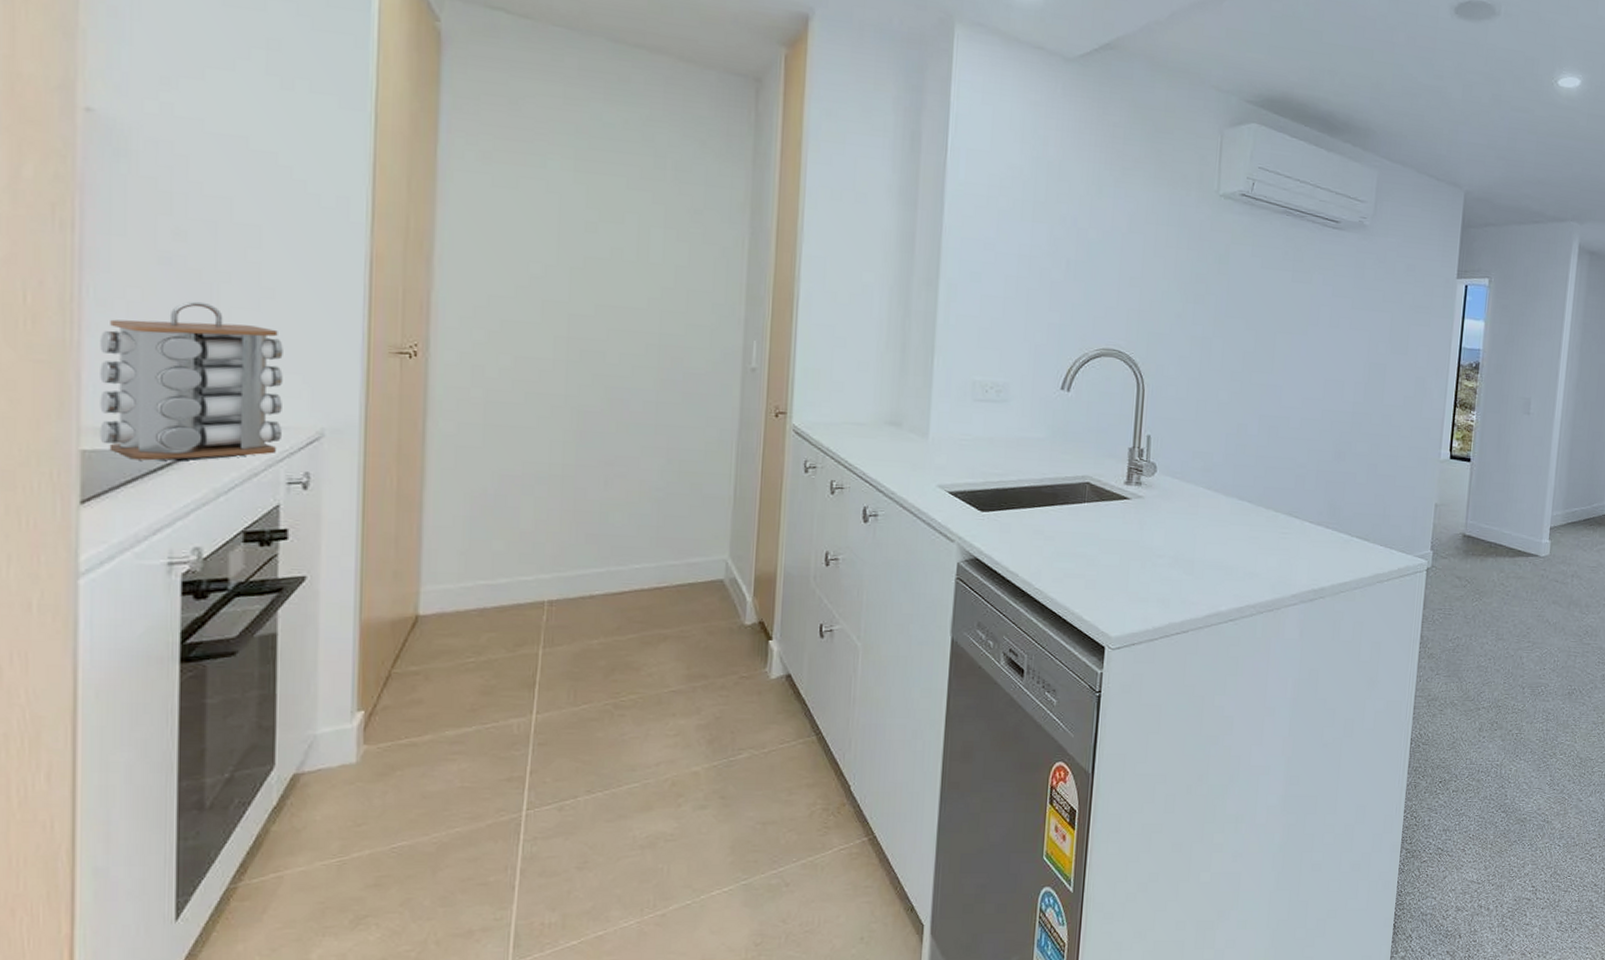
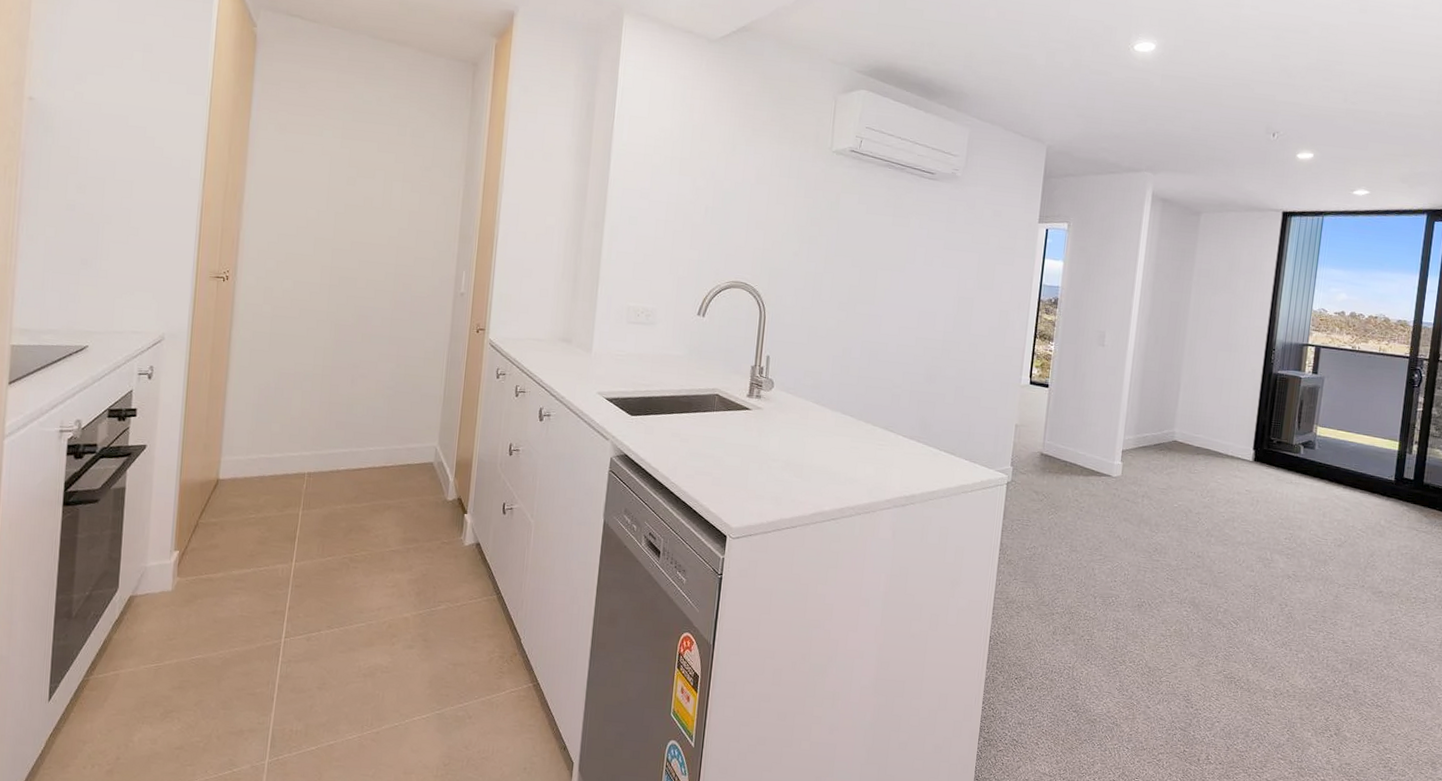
spice rack: present [99,301,283,461] -> none [23,237,142,355]

